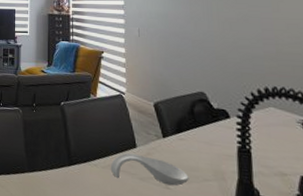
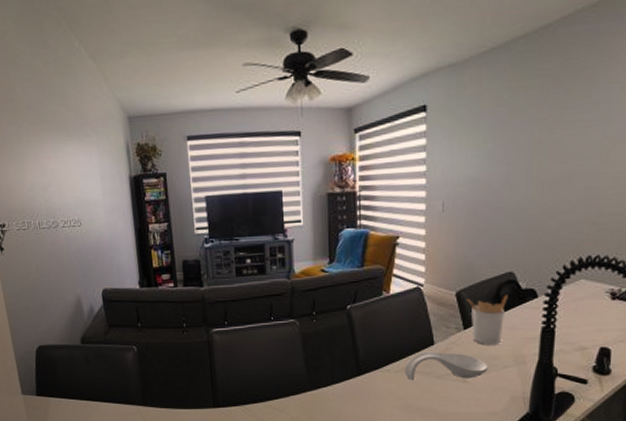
utensil holder: none [164,110,202,157] -> present [467,294,508,346]

